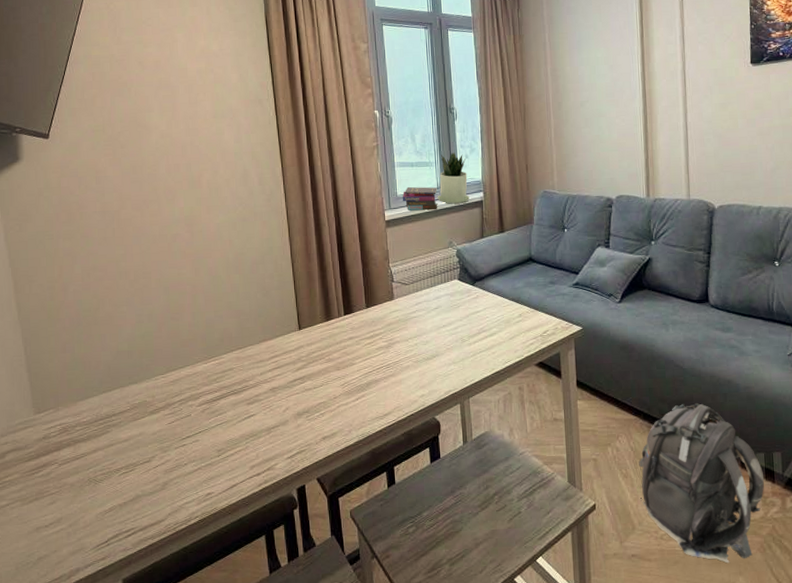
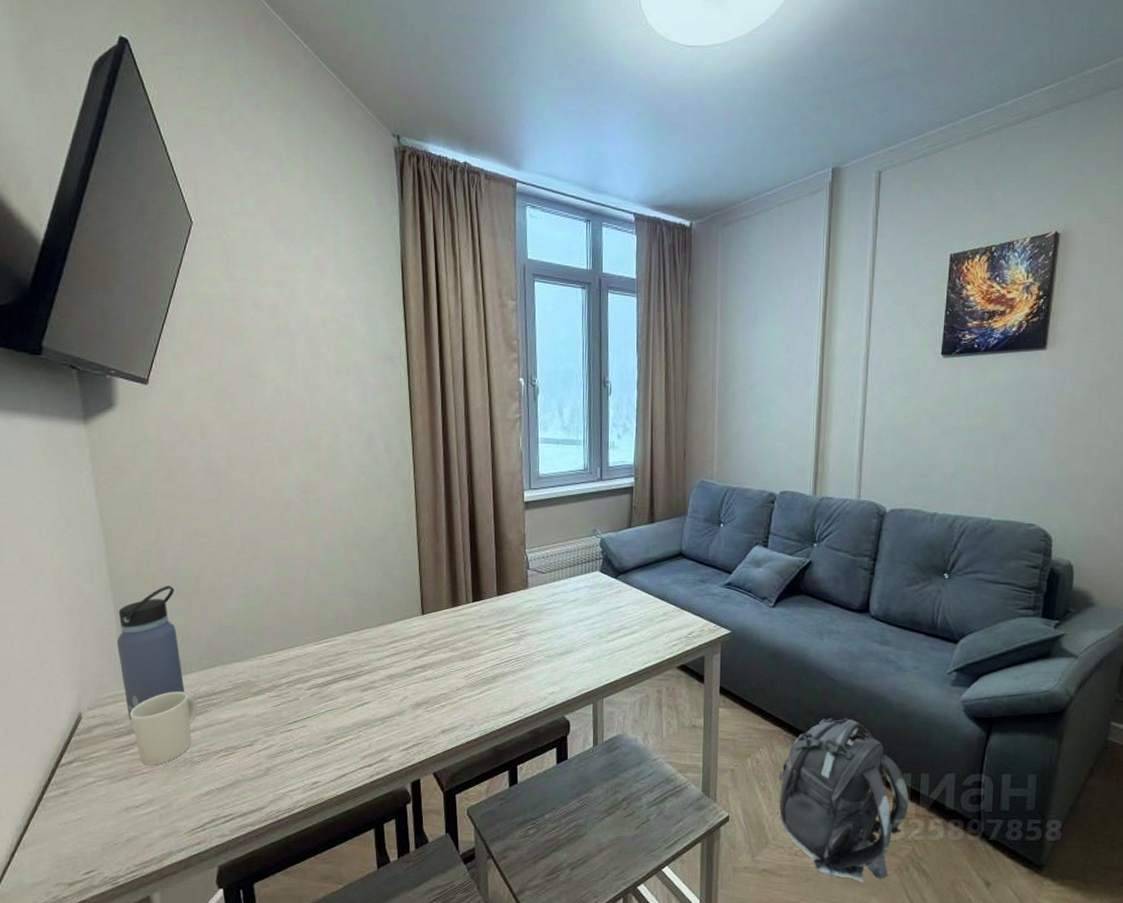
water bottle: none [26,317,88,445] -> present [117,585,185,720]
mug: none [38,414,99,486] -> present [129,691,198,766]
books: present [403,186,437,210] -> none [545,466,584,493]
planter: present [437,153,470,204] -> none [583,431,619,488]

